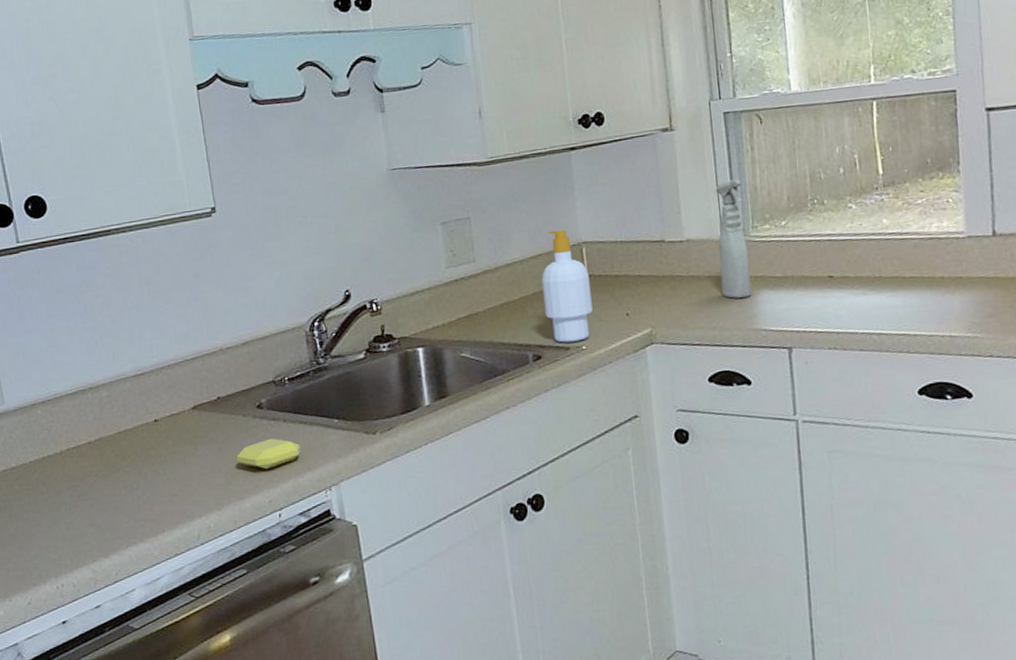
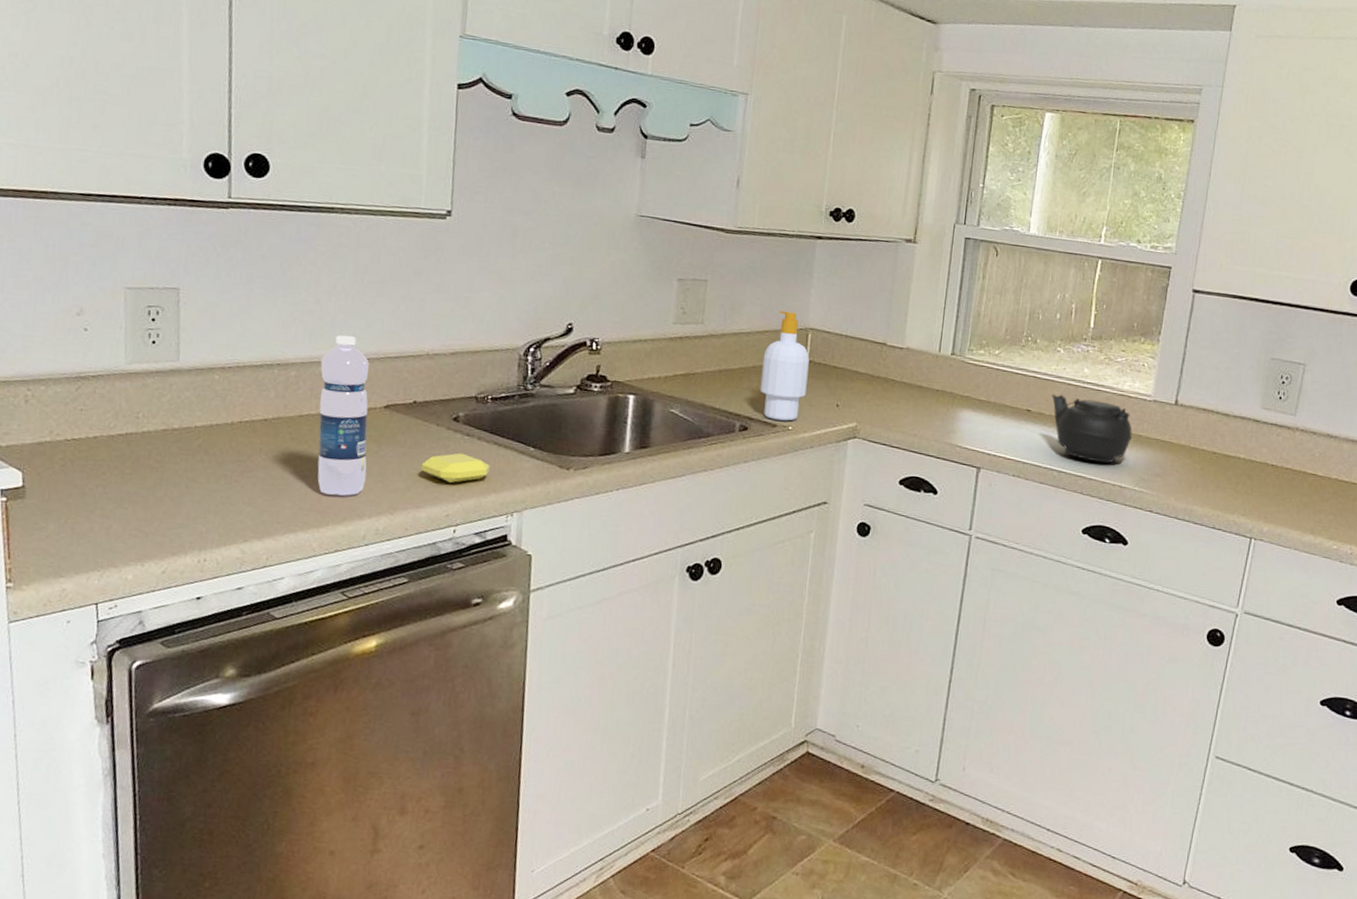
water bottle: none [127,347,189,503] -> present [317,335,369,496]
spray bottle: present [715,179,753,299] -> none [929,301,967,413]
teapot: none [853,249,952,316] -> present [1052,394,1132,464]

